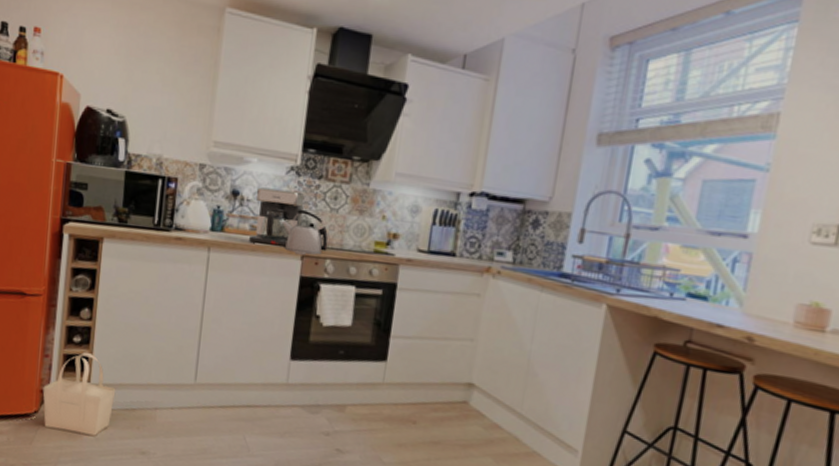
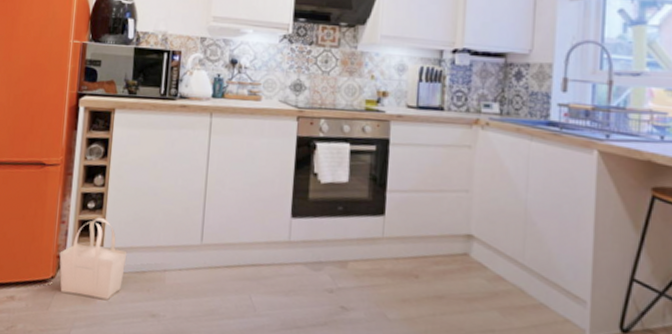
coffee maker: present [249,187,305,248] -> none [248,55,298,110]
kettle: present [281,208,328,256] -> none [276,73,322,116]

